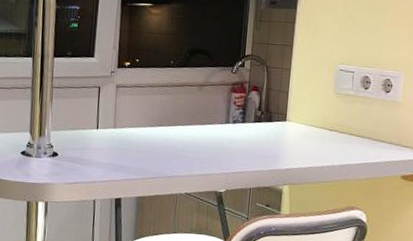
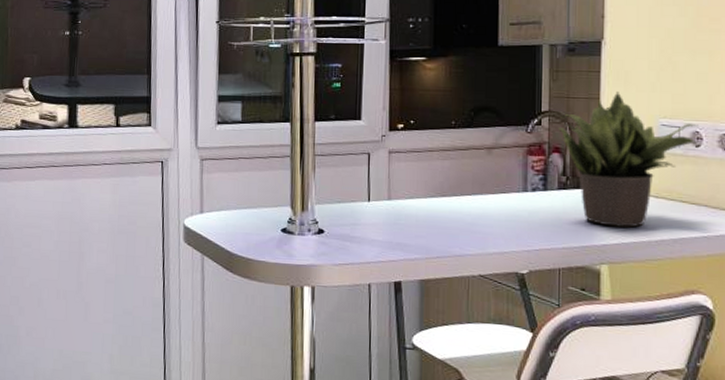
potted plant: none [258,40,369,155] -> present [558,92,699,228]

